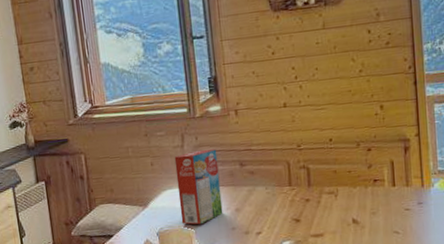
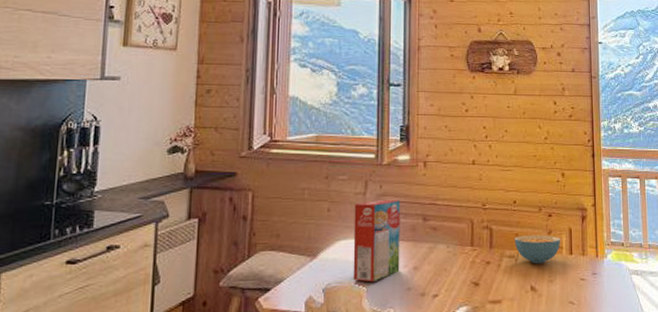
cereal bowl: none [333,169,383,198] -> present [515,235,561,264]

